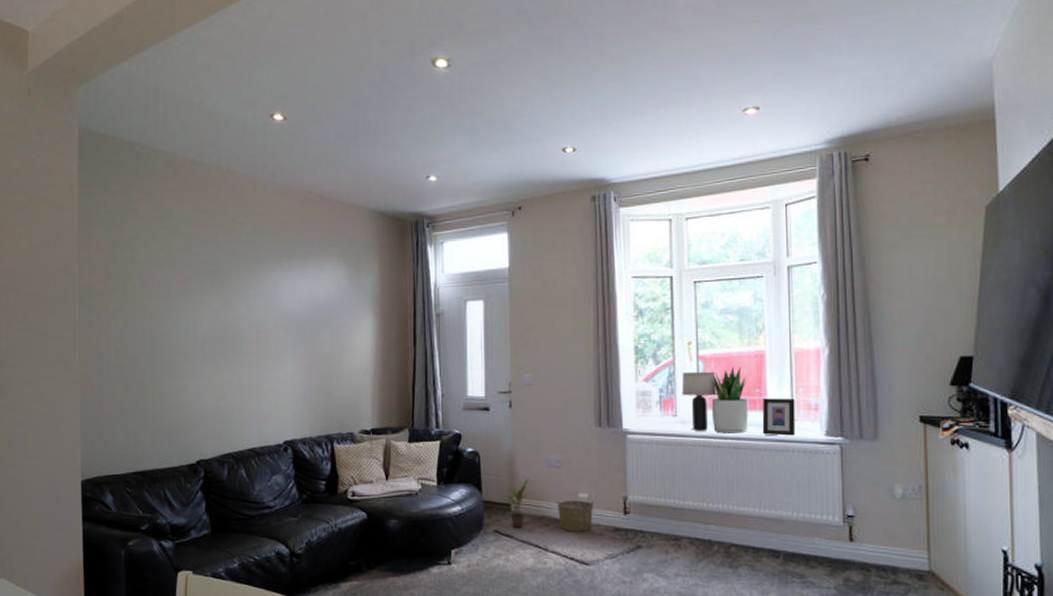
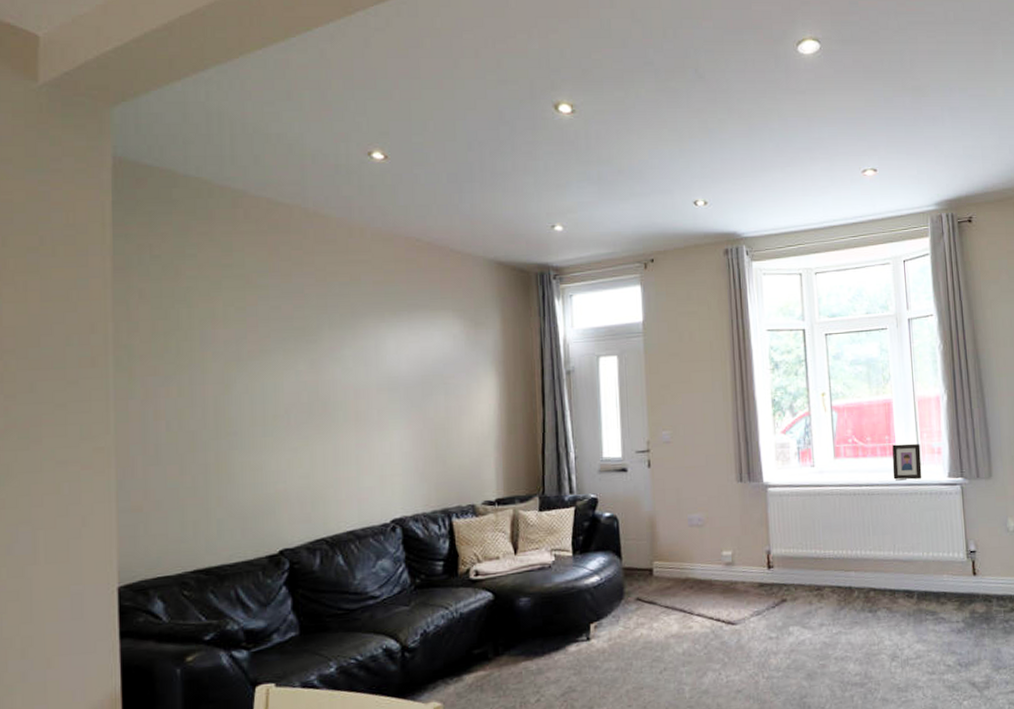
potted plant: present [504,478,533,528] -> none [645,540,675,594]
basket: present [557,500,594,533] -> none [700,557,738,593]
table lamp: present [681,371,716,431] -> none [818,421,850,480]
planter: present [711,367,748,433] -> none [846,415,880,481]

